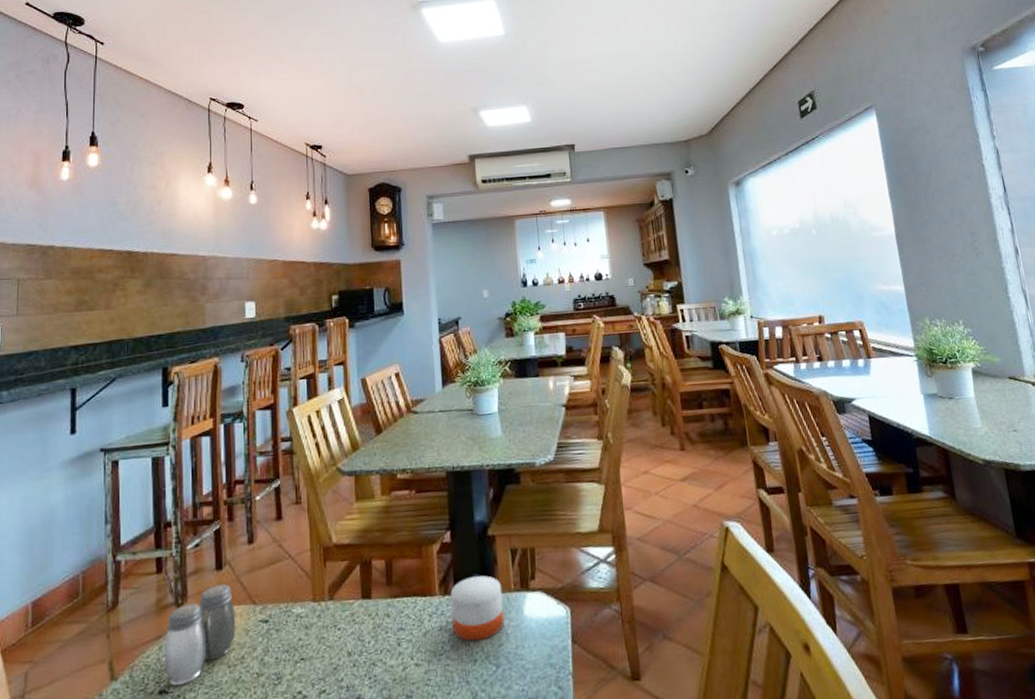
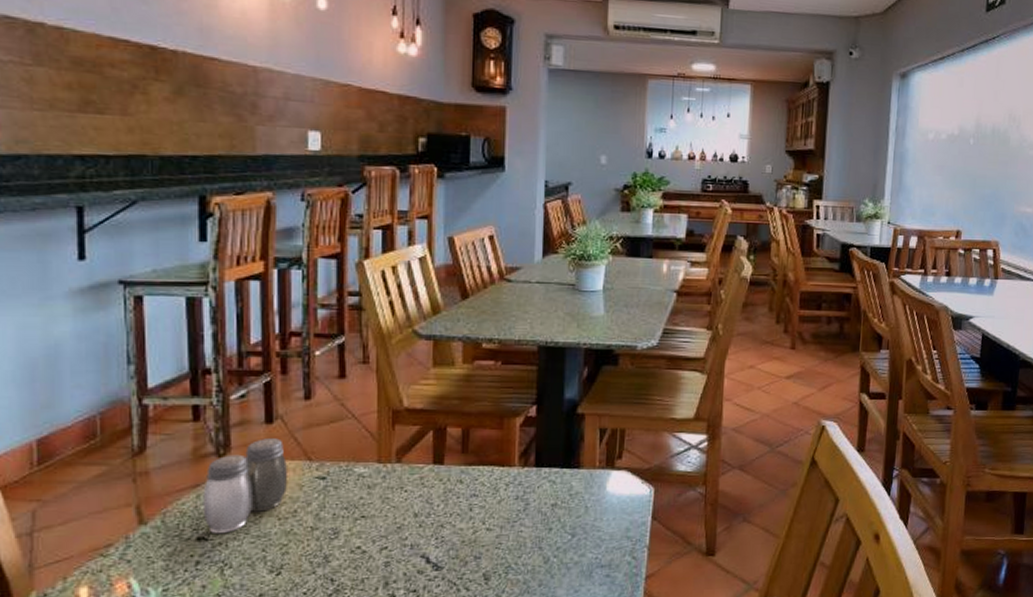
candle: present [450,575,505,642] -> none [529,451,587,512]

